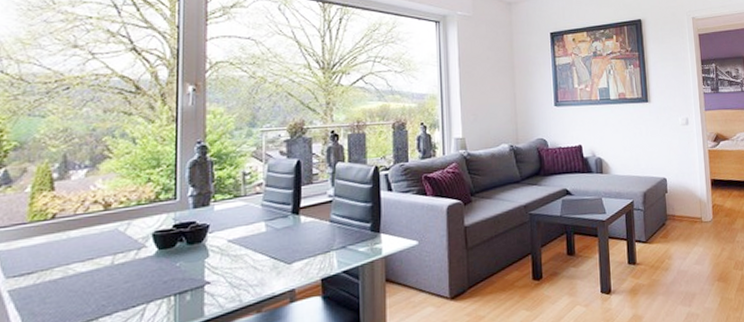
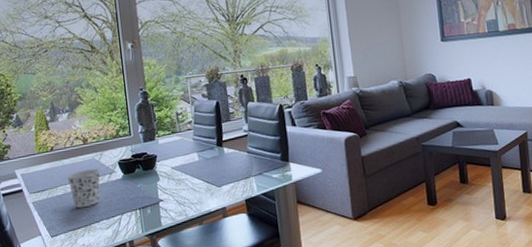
cup: none [71,242,124,297] -> present [67,168,100,209]

